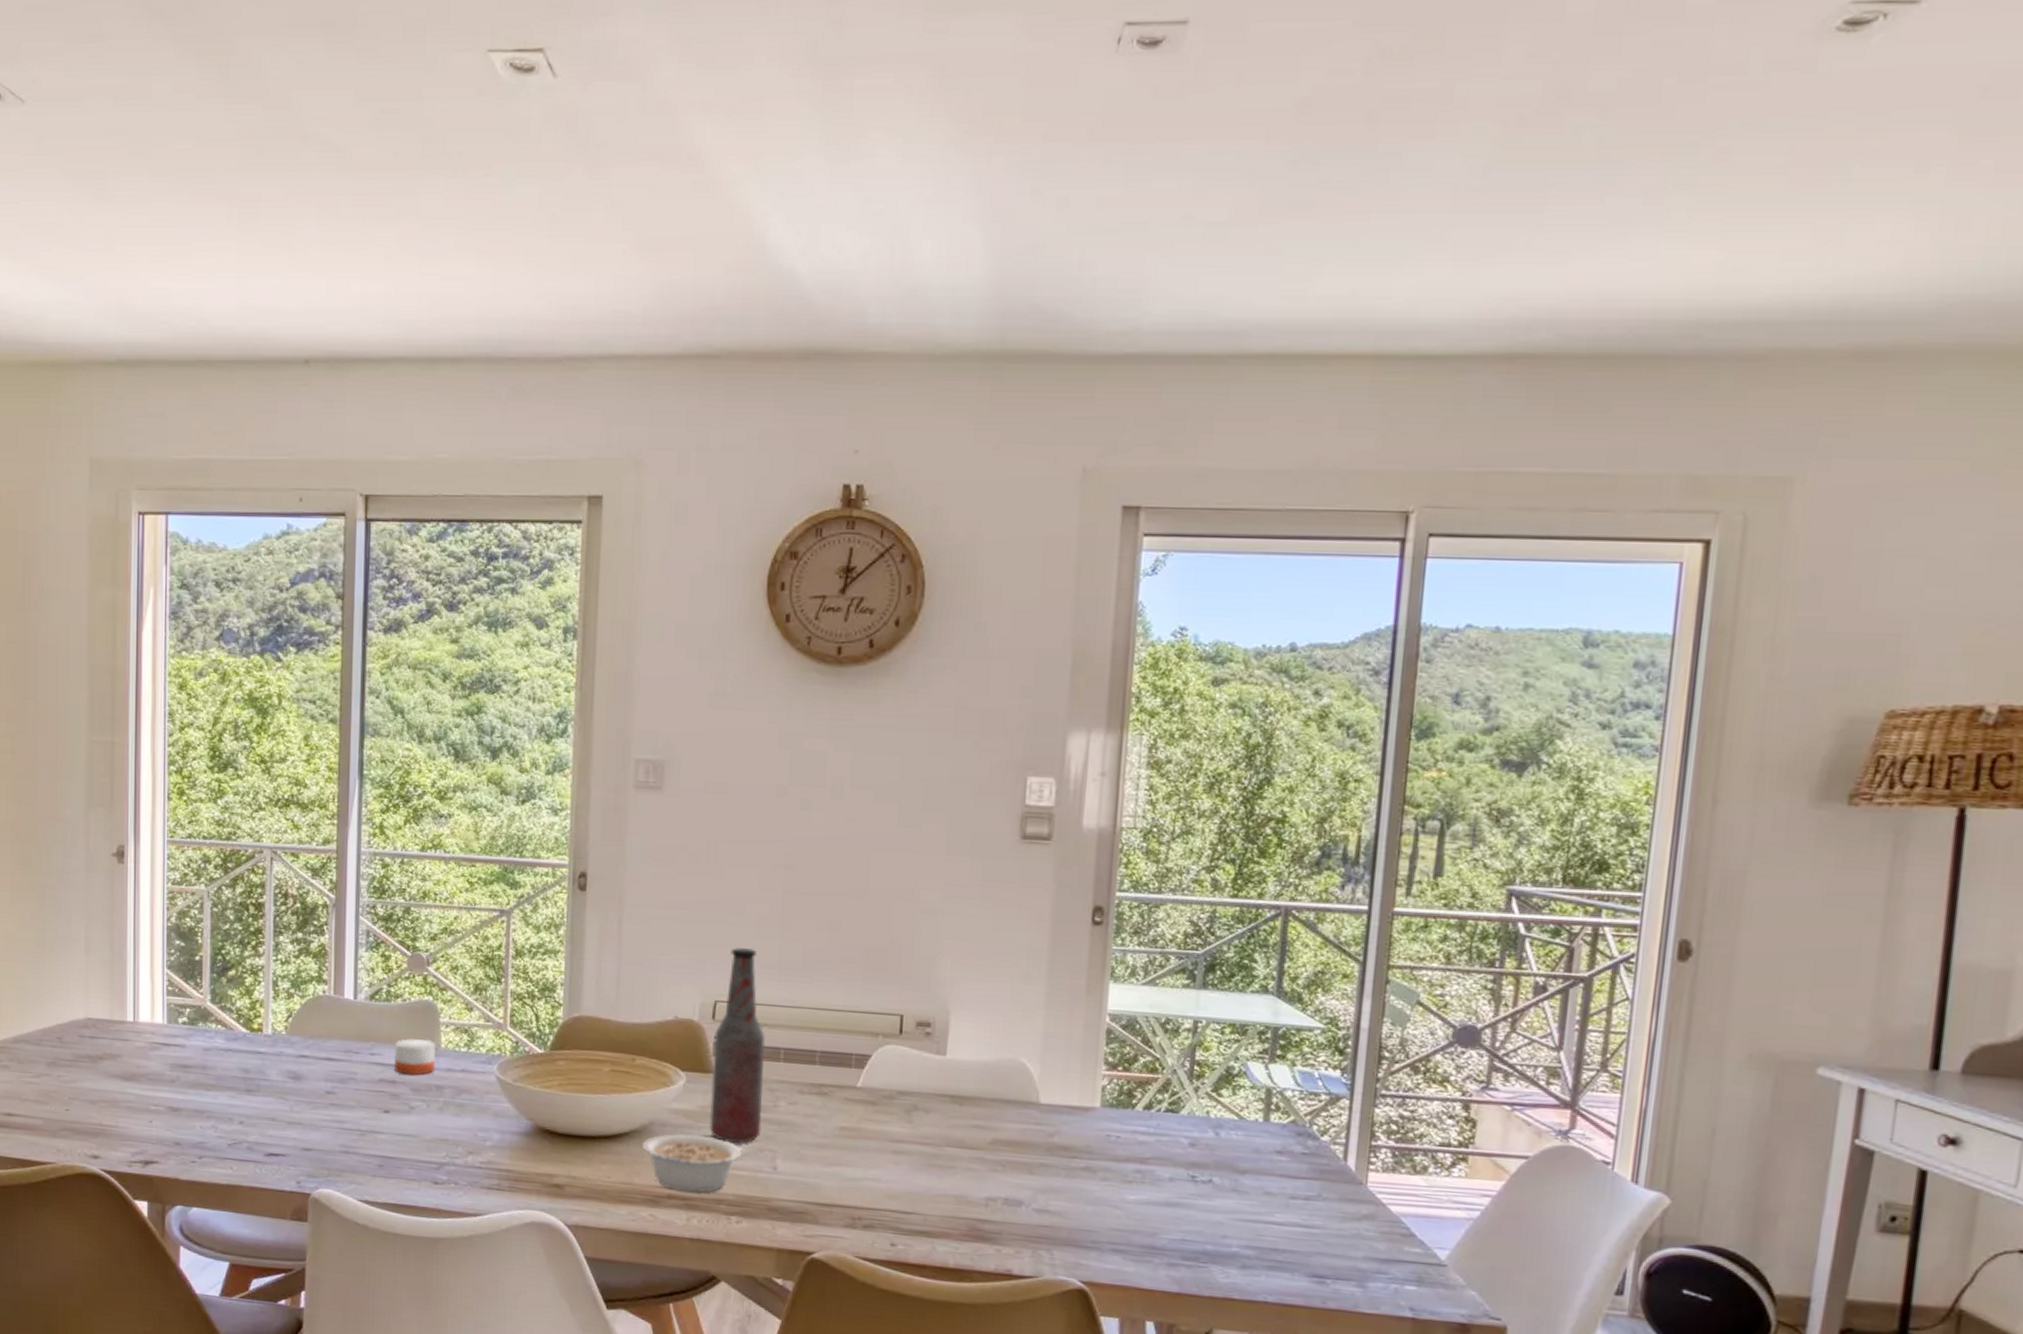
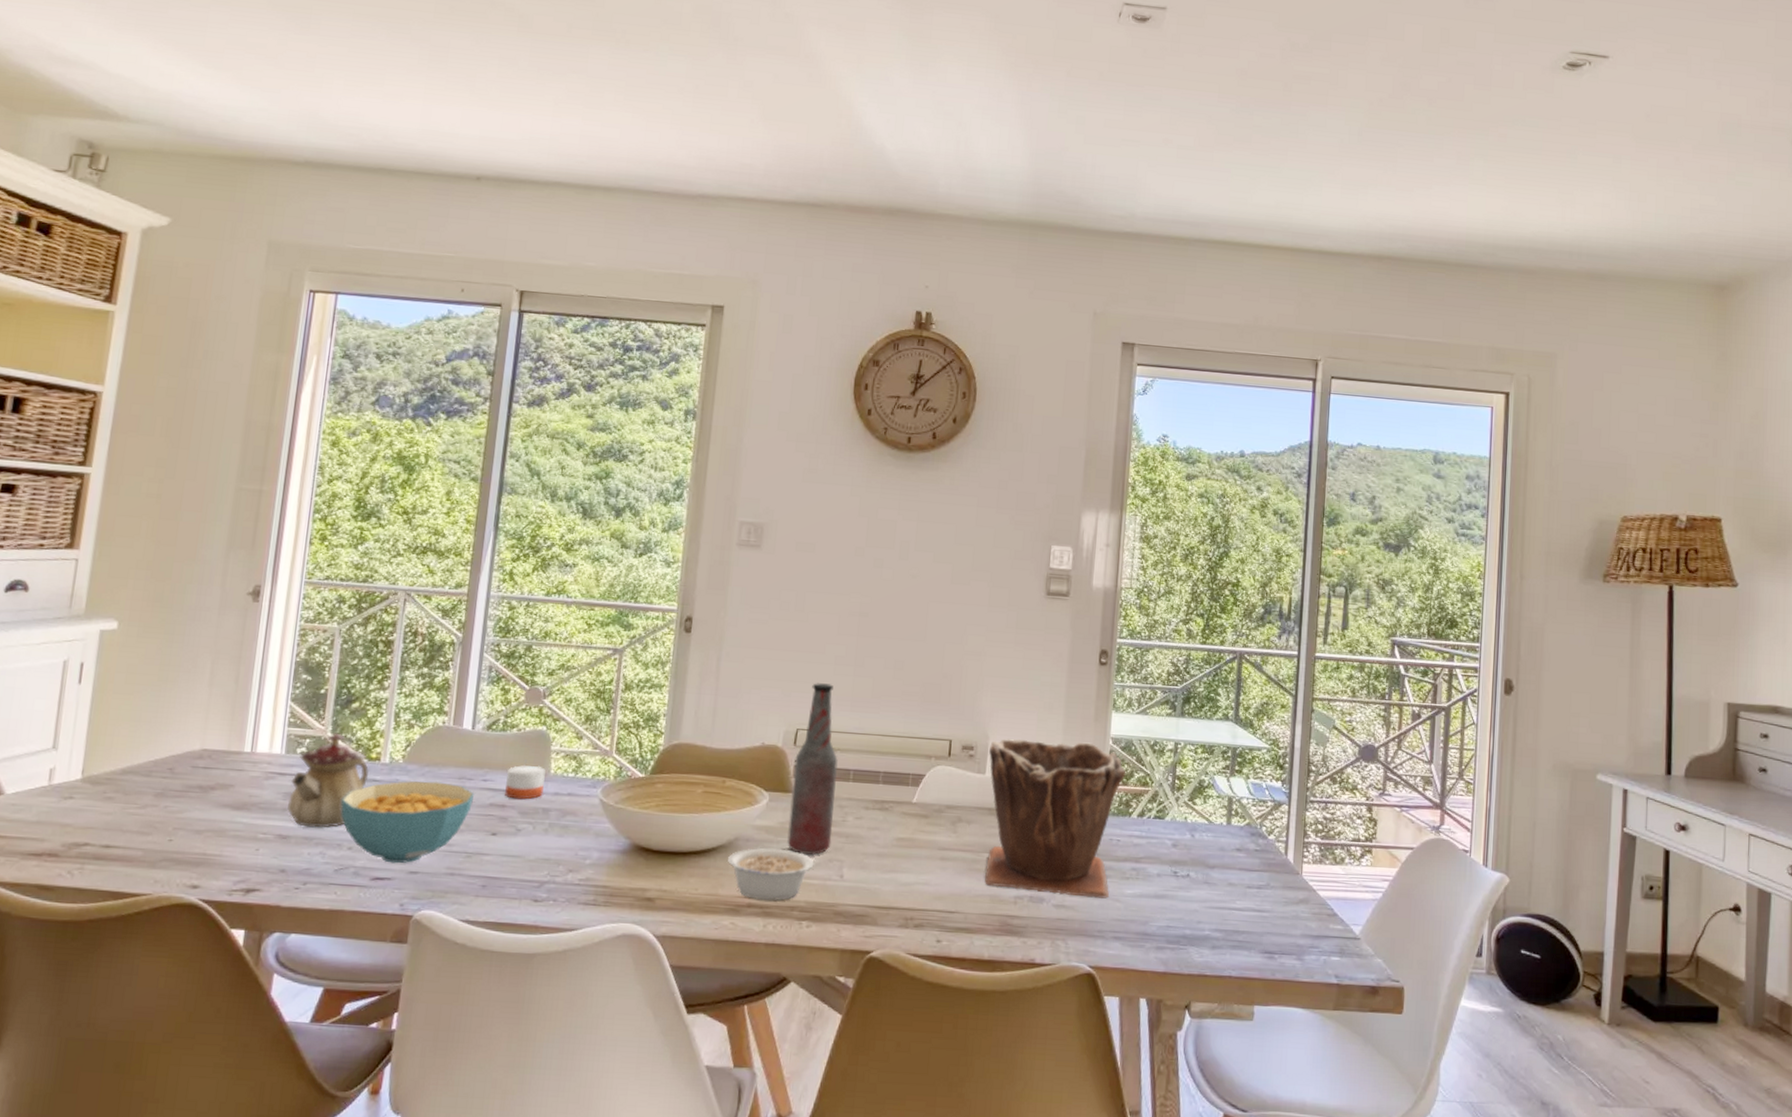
teapot: none [176,1002,253,1101] -> present [287,733,369,828]
cereal bowl: none [227,1053,363,1140] -> present [340,780,475,864]
plant pot: none [947,1014,1129,1205] -> present [984,738,1126,899]

